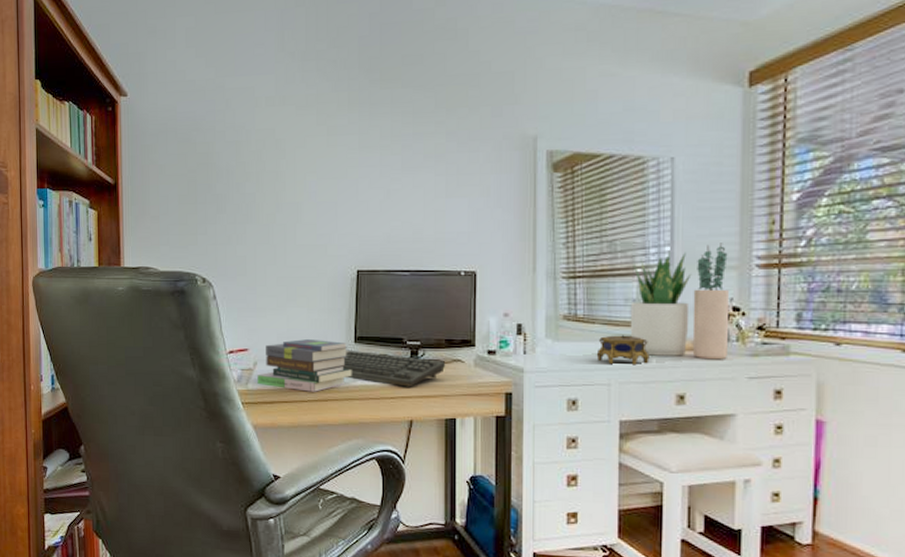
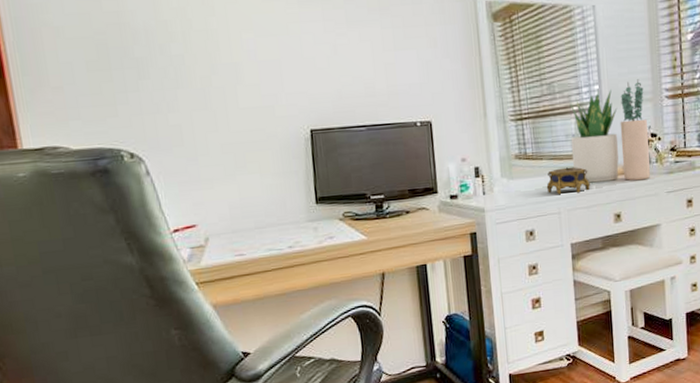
books: present [257,339,352,392] -> none [211,204,317,261]
computer keyboard: present [342,349,446,387] -> none [305,210,412,241]

